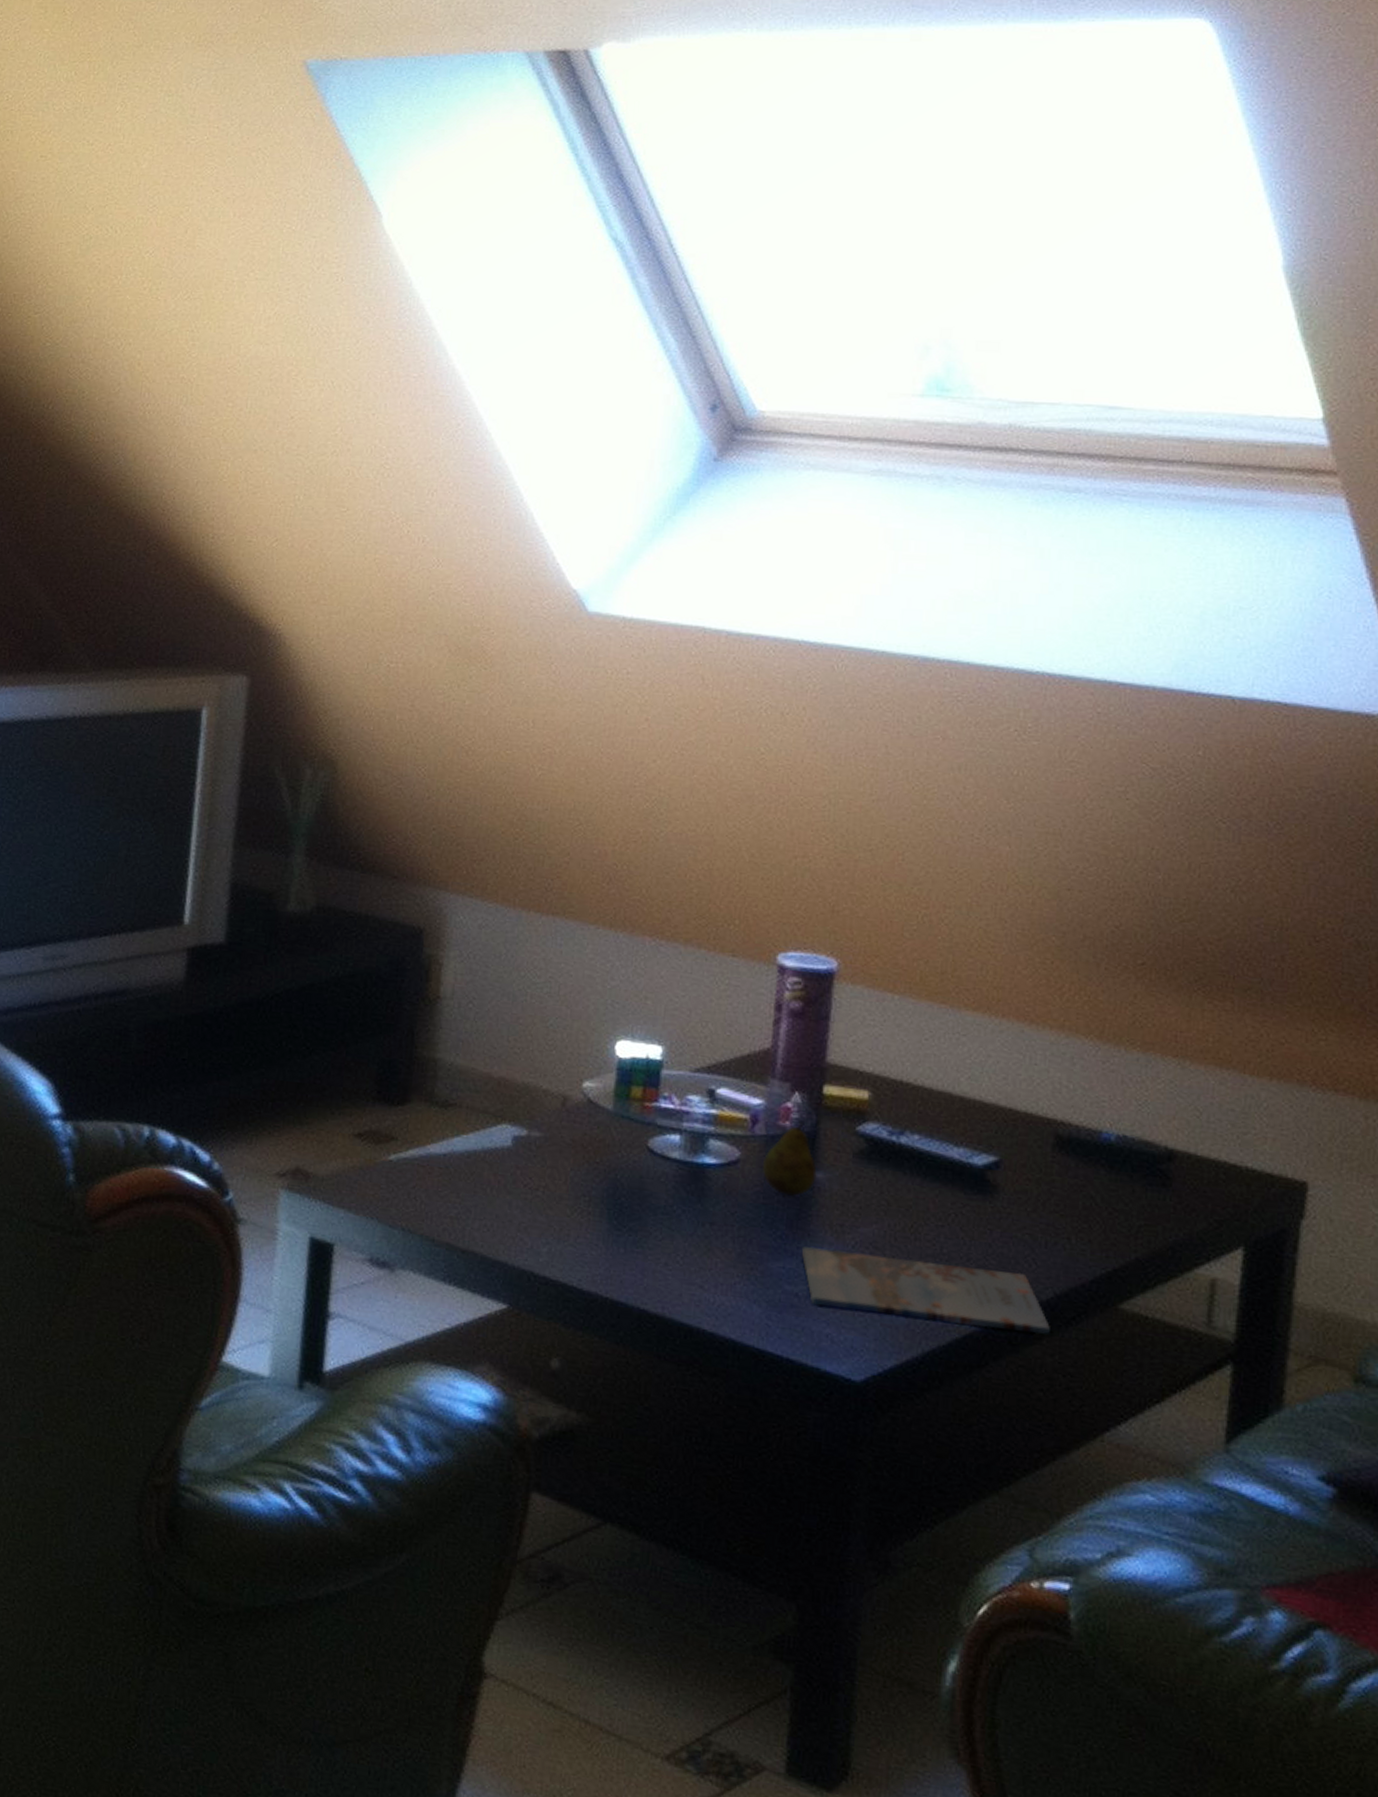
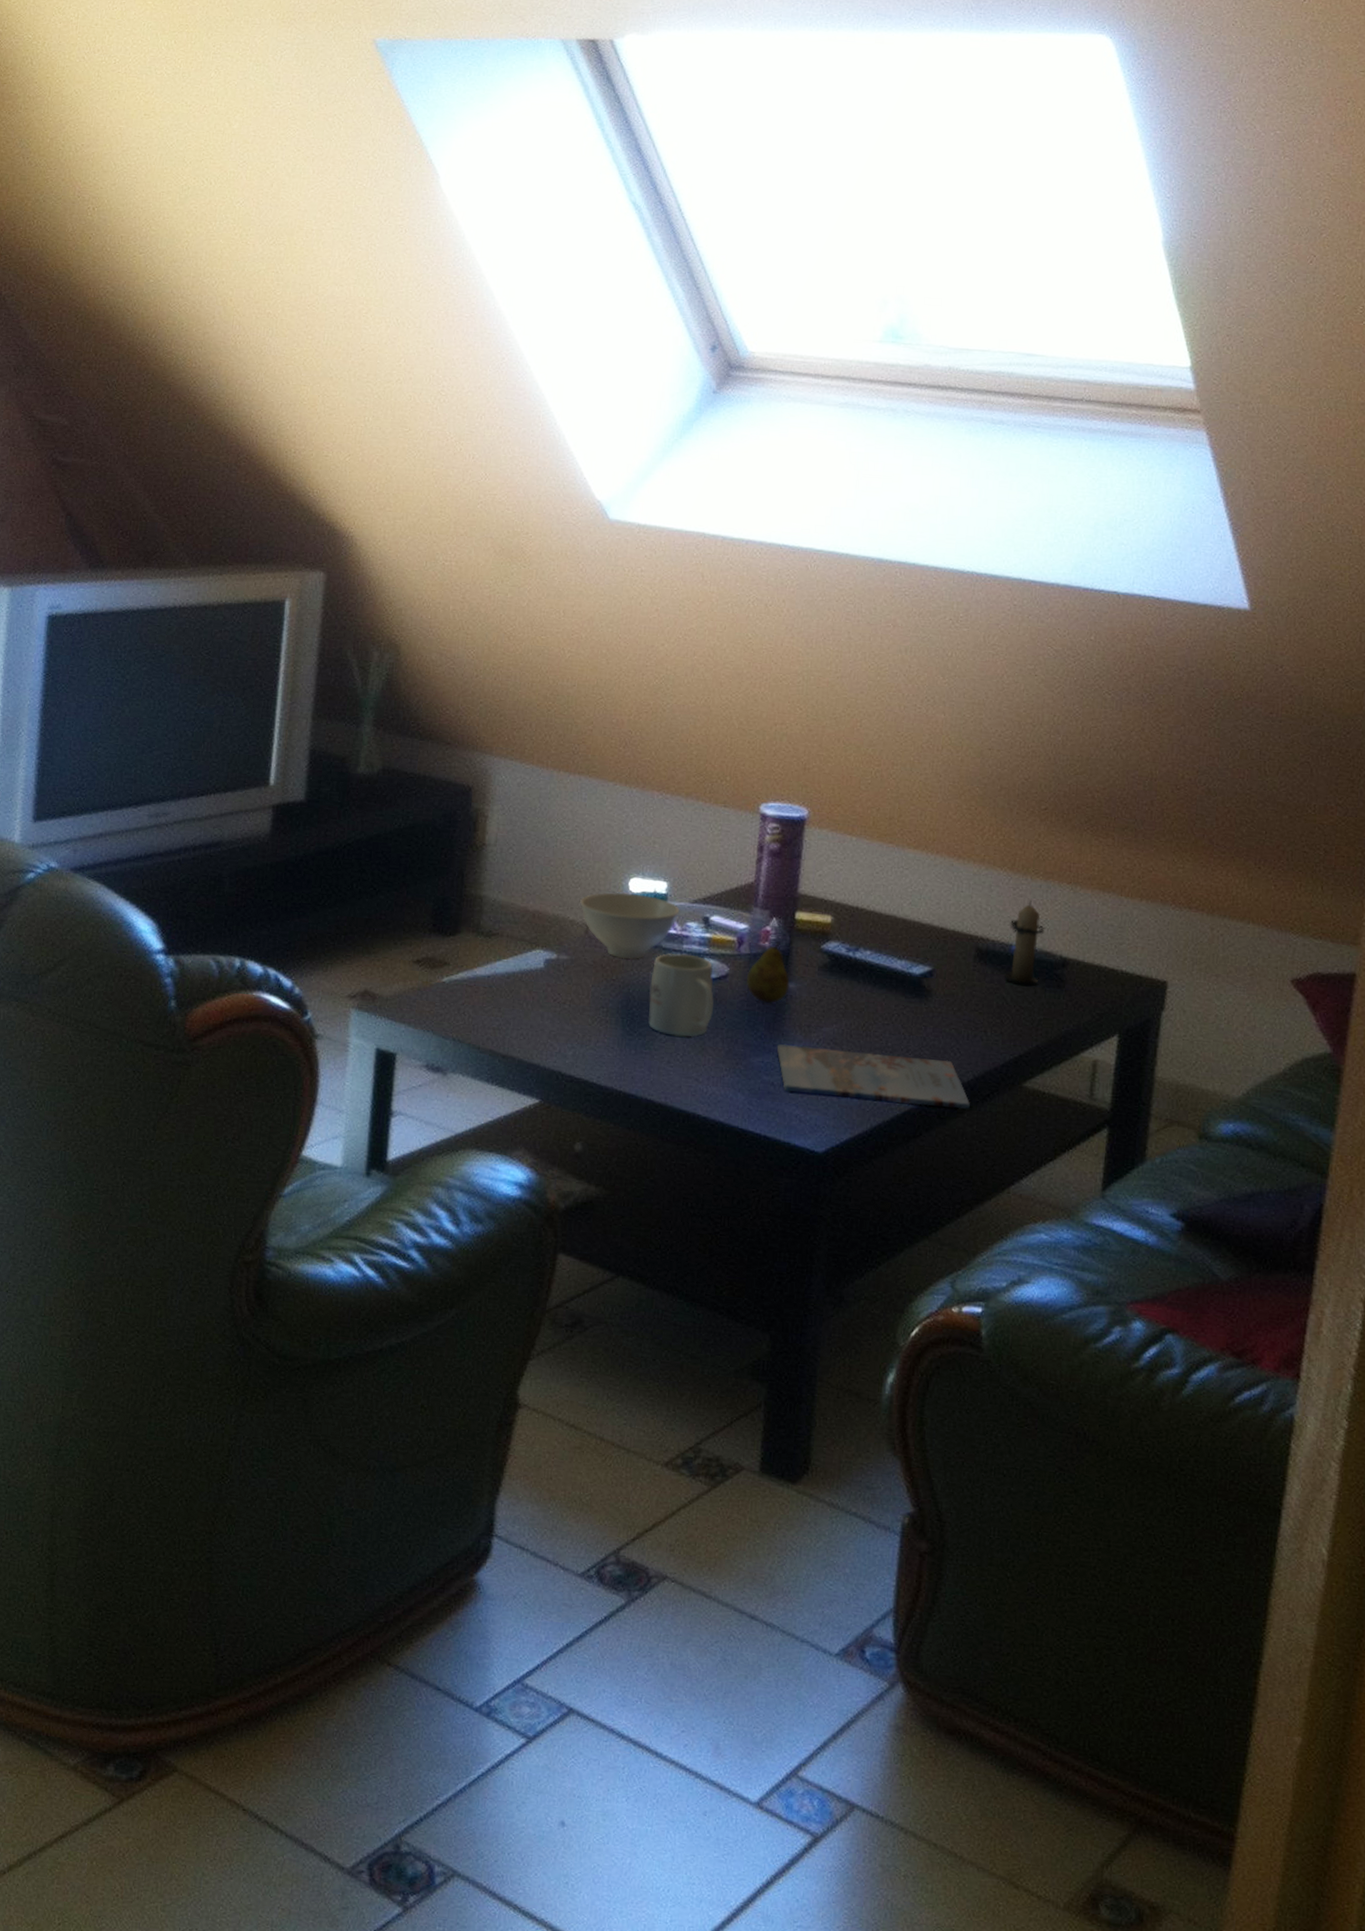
bowl: none [555,1057,679,1138] -> present [580,892,680,959]
mug: none [640,1131,722,1234] -> present [648,952,714,1037]
candle: none [1092,1076,1146,1185] -> present [1004,899,1046,987]

